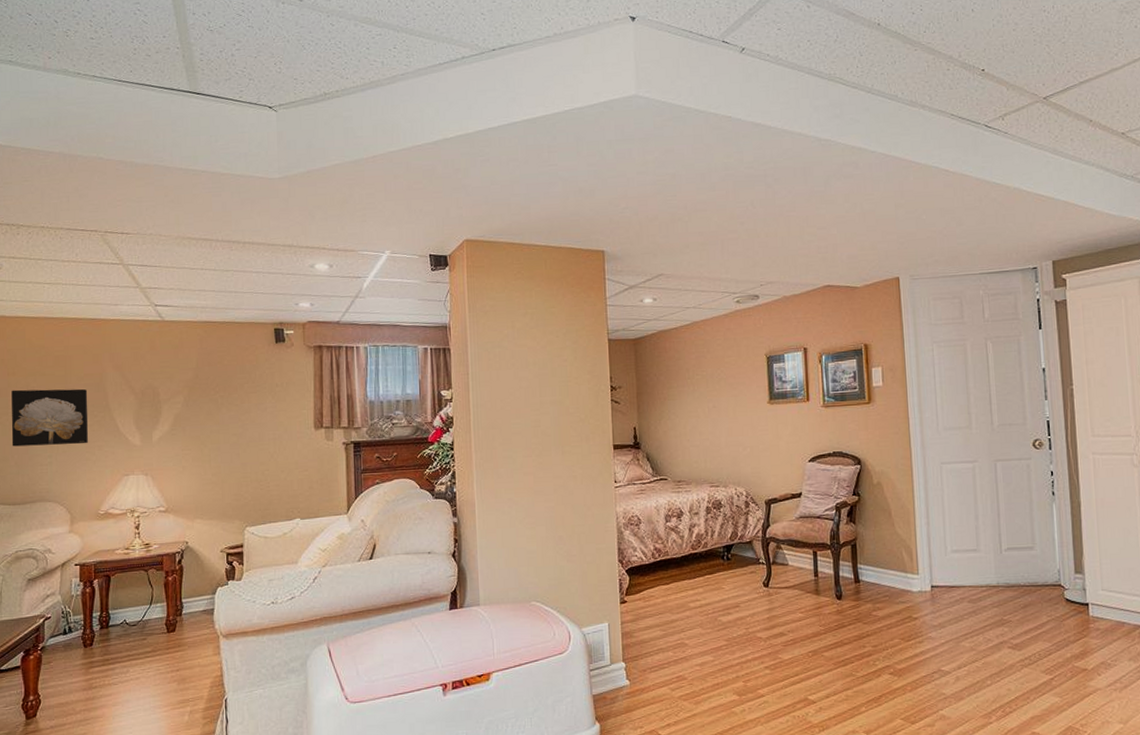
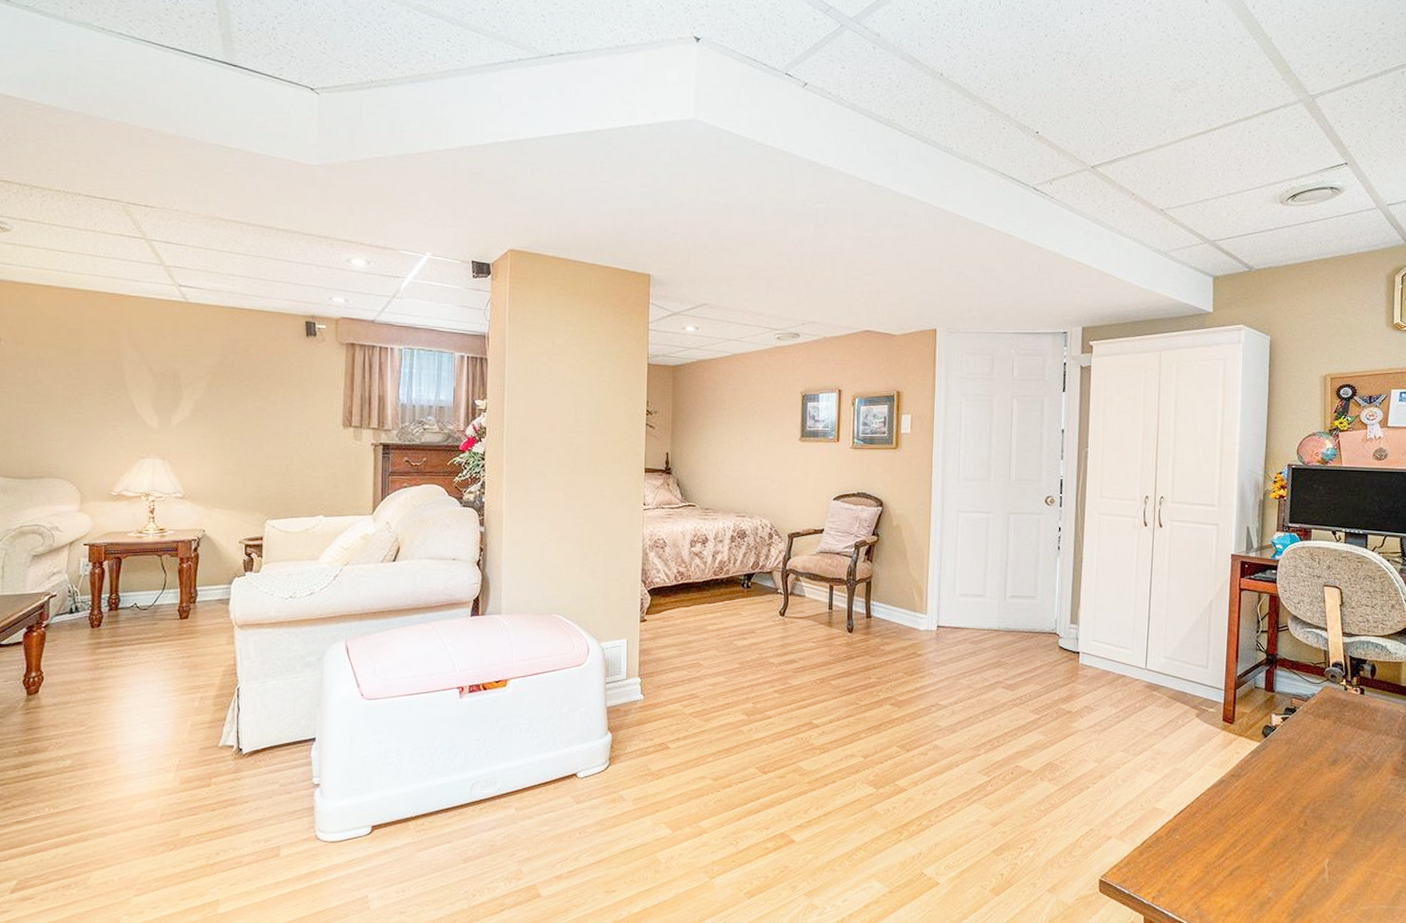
wall art: present [11,388,89,447] -> none [18,359,103,423]

